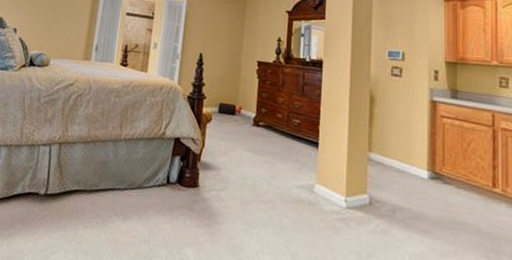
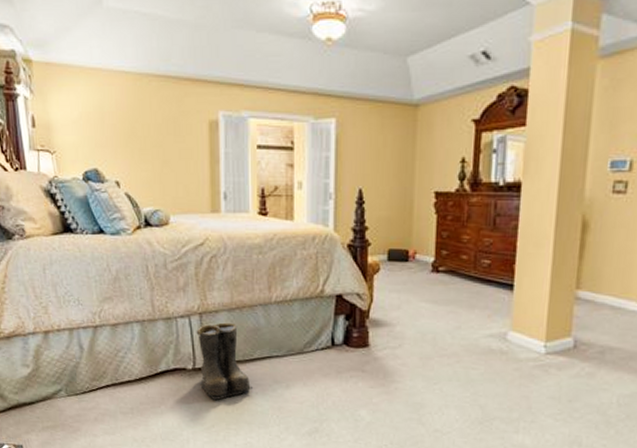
boots: none [48,153,95,227] -> present [196,322,254,400]

